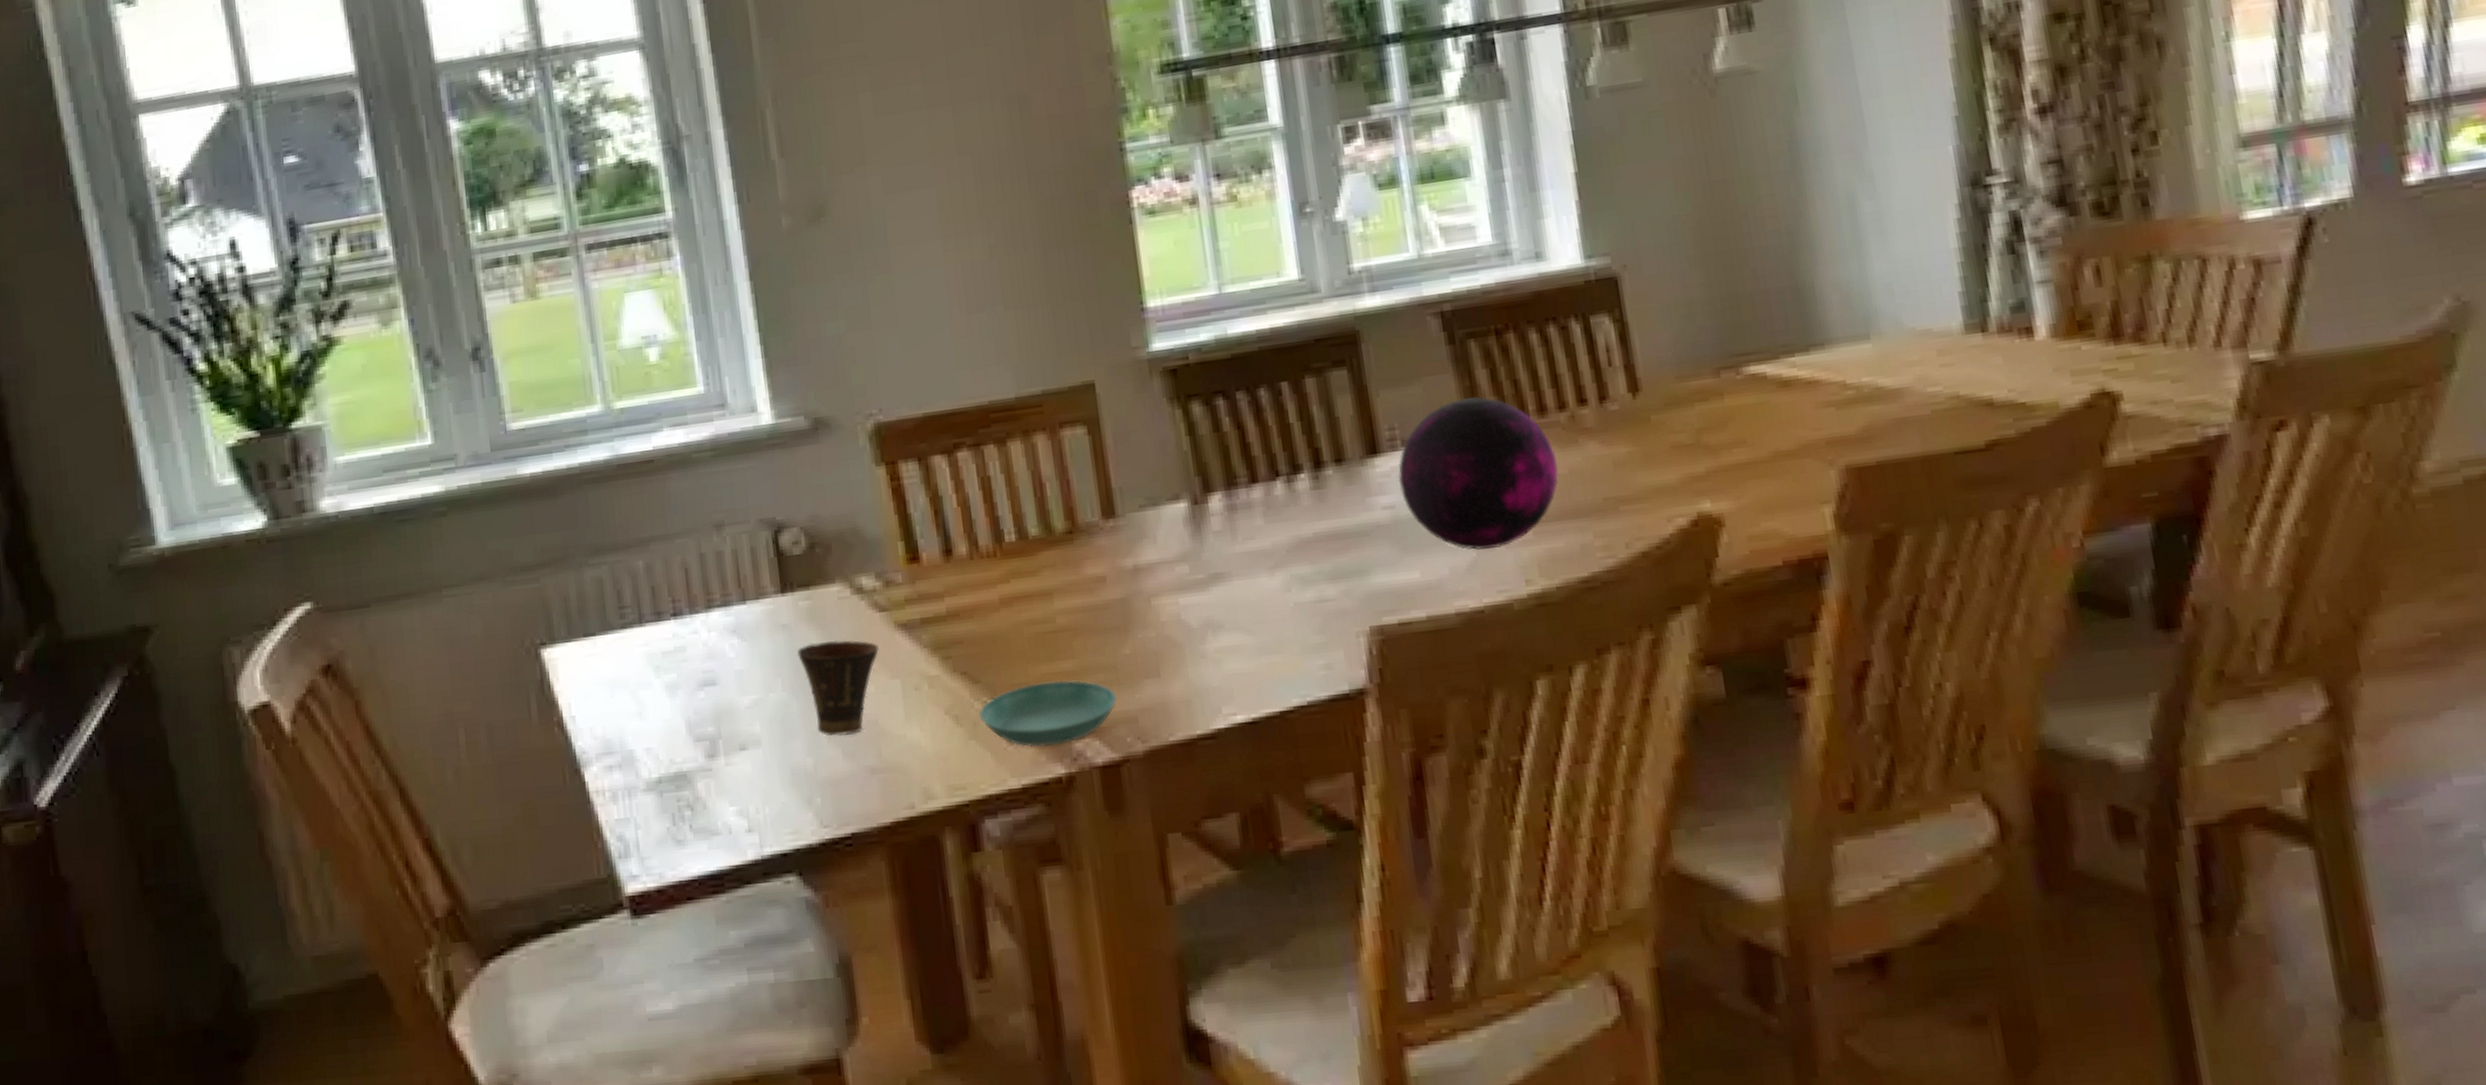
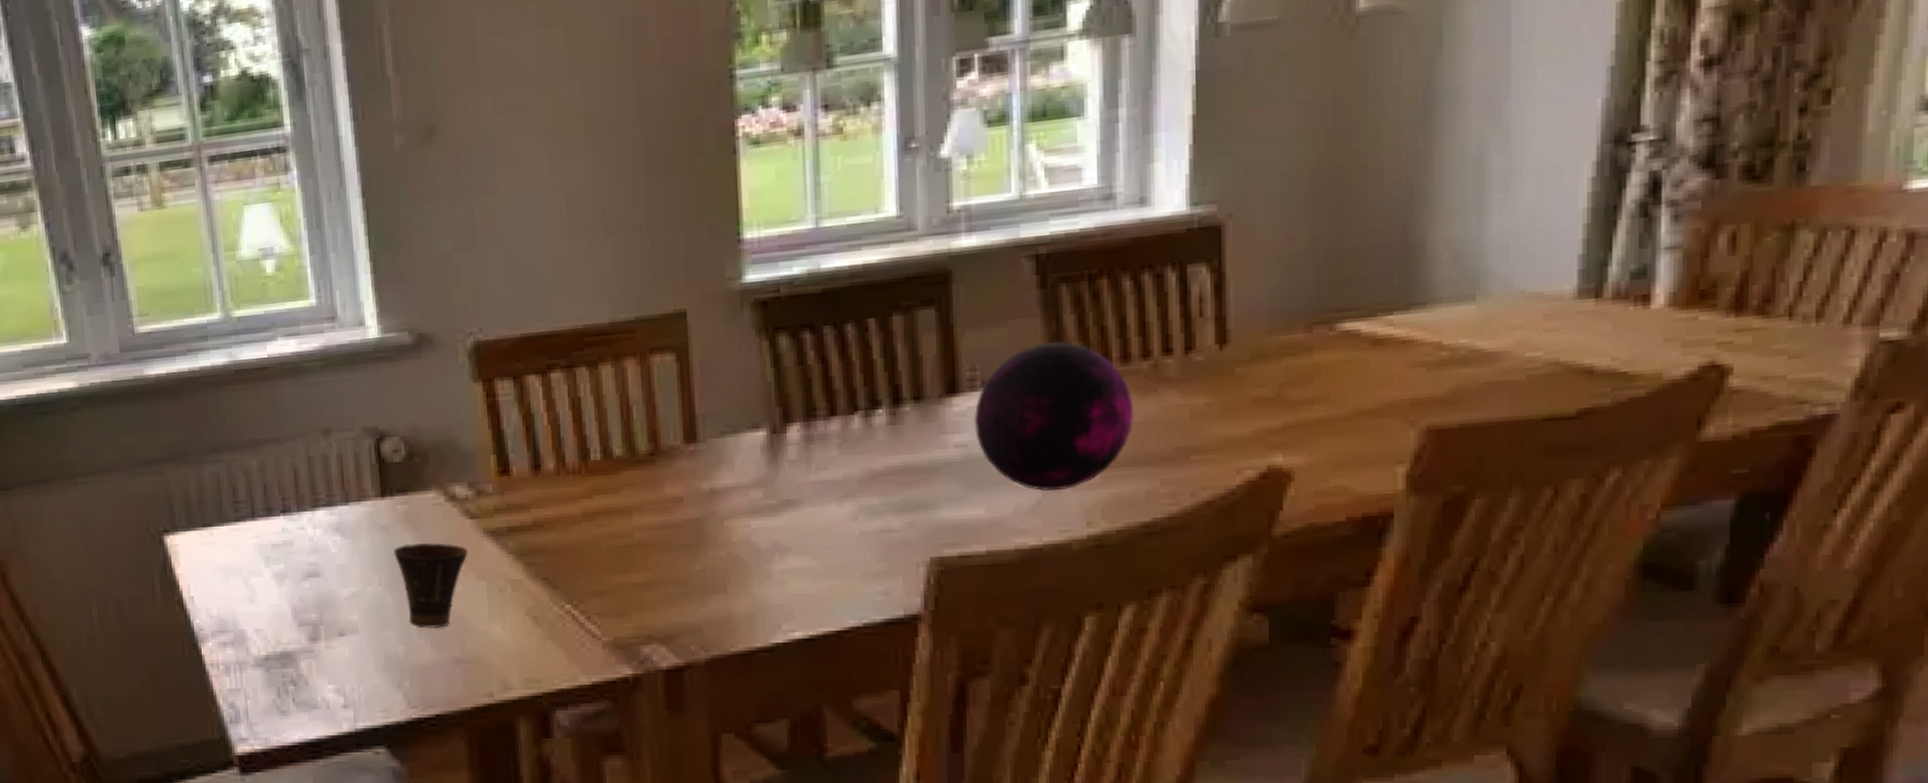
saucer: present [979,680,1118,747] -> none [557,591,685,650]

